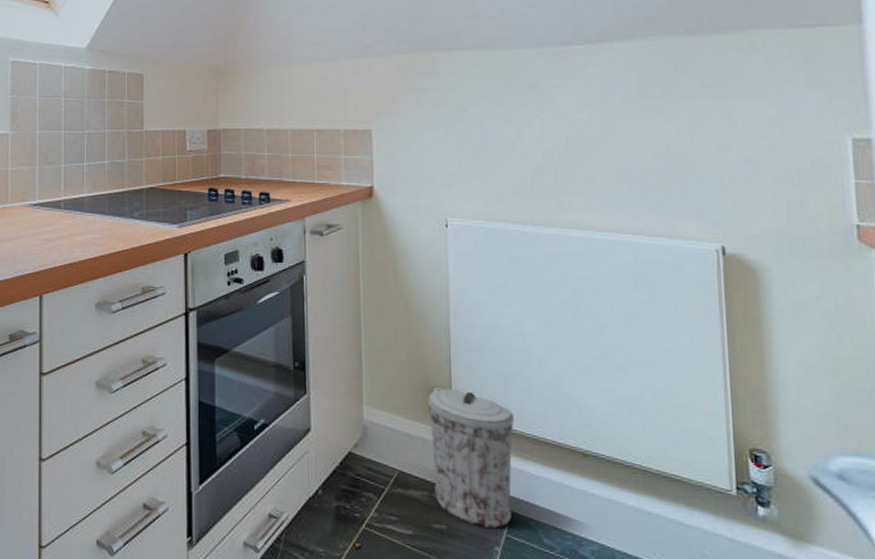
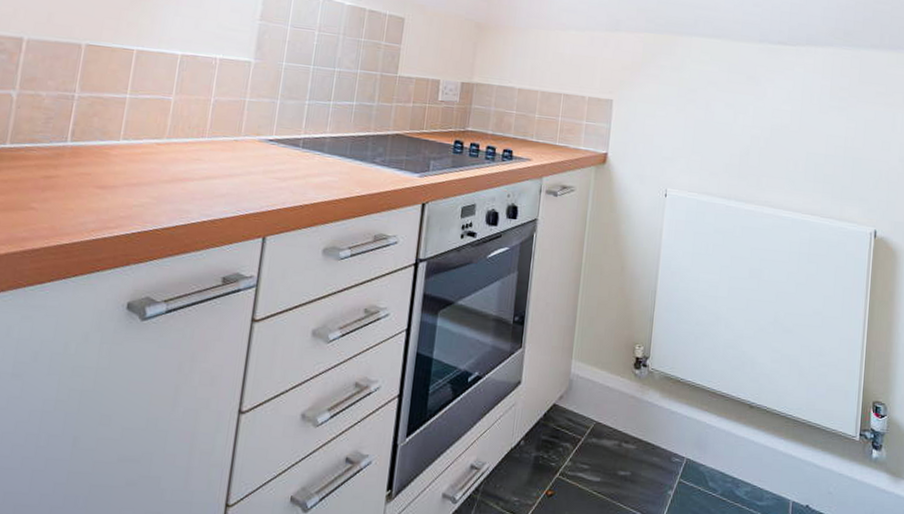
trash can: present [427,388,514,528] -> none [624,345,699,474]

